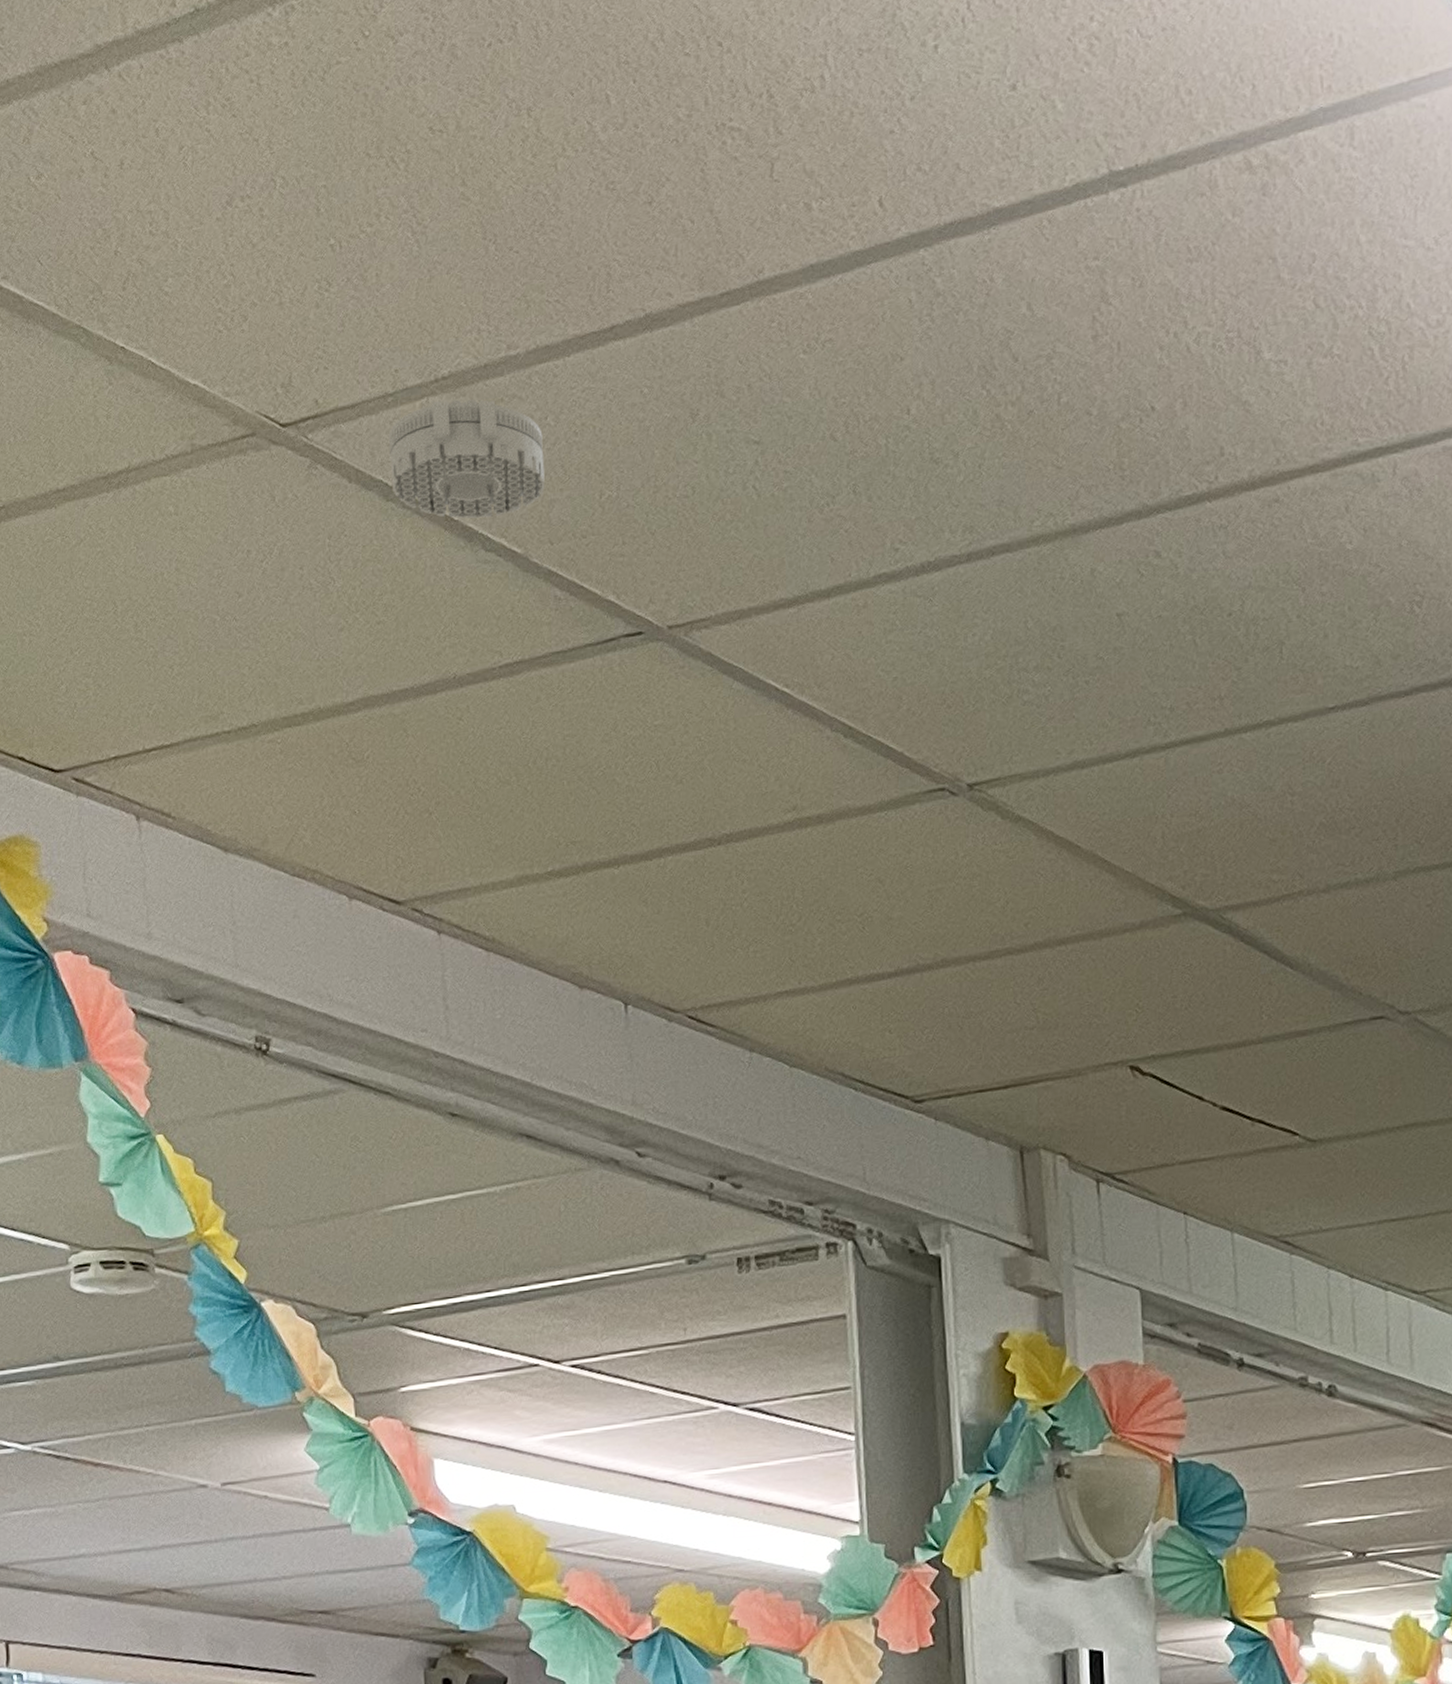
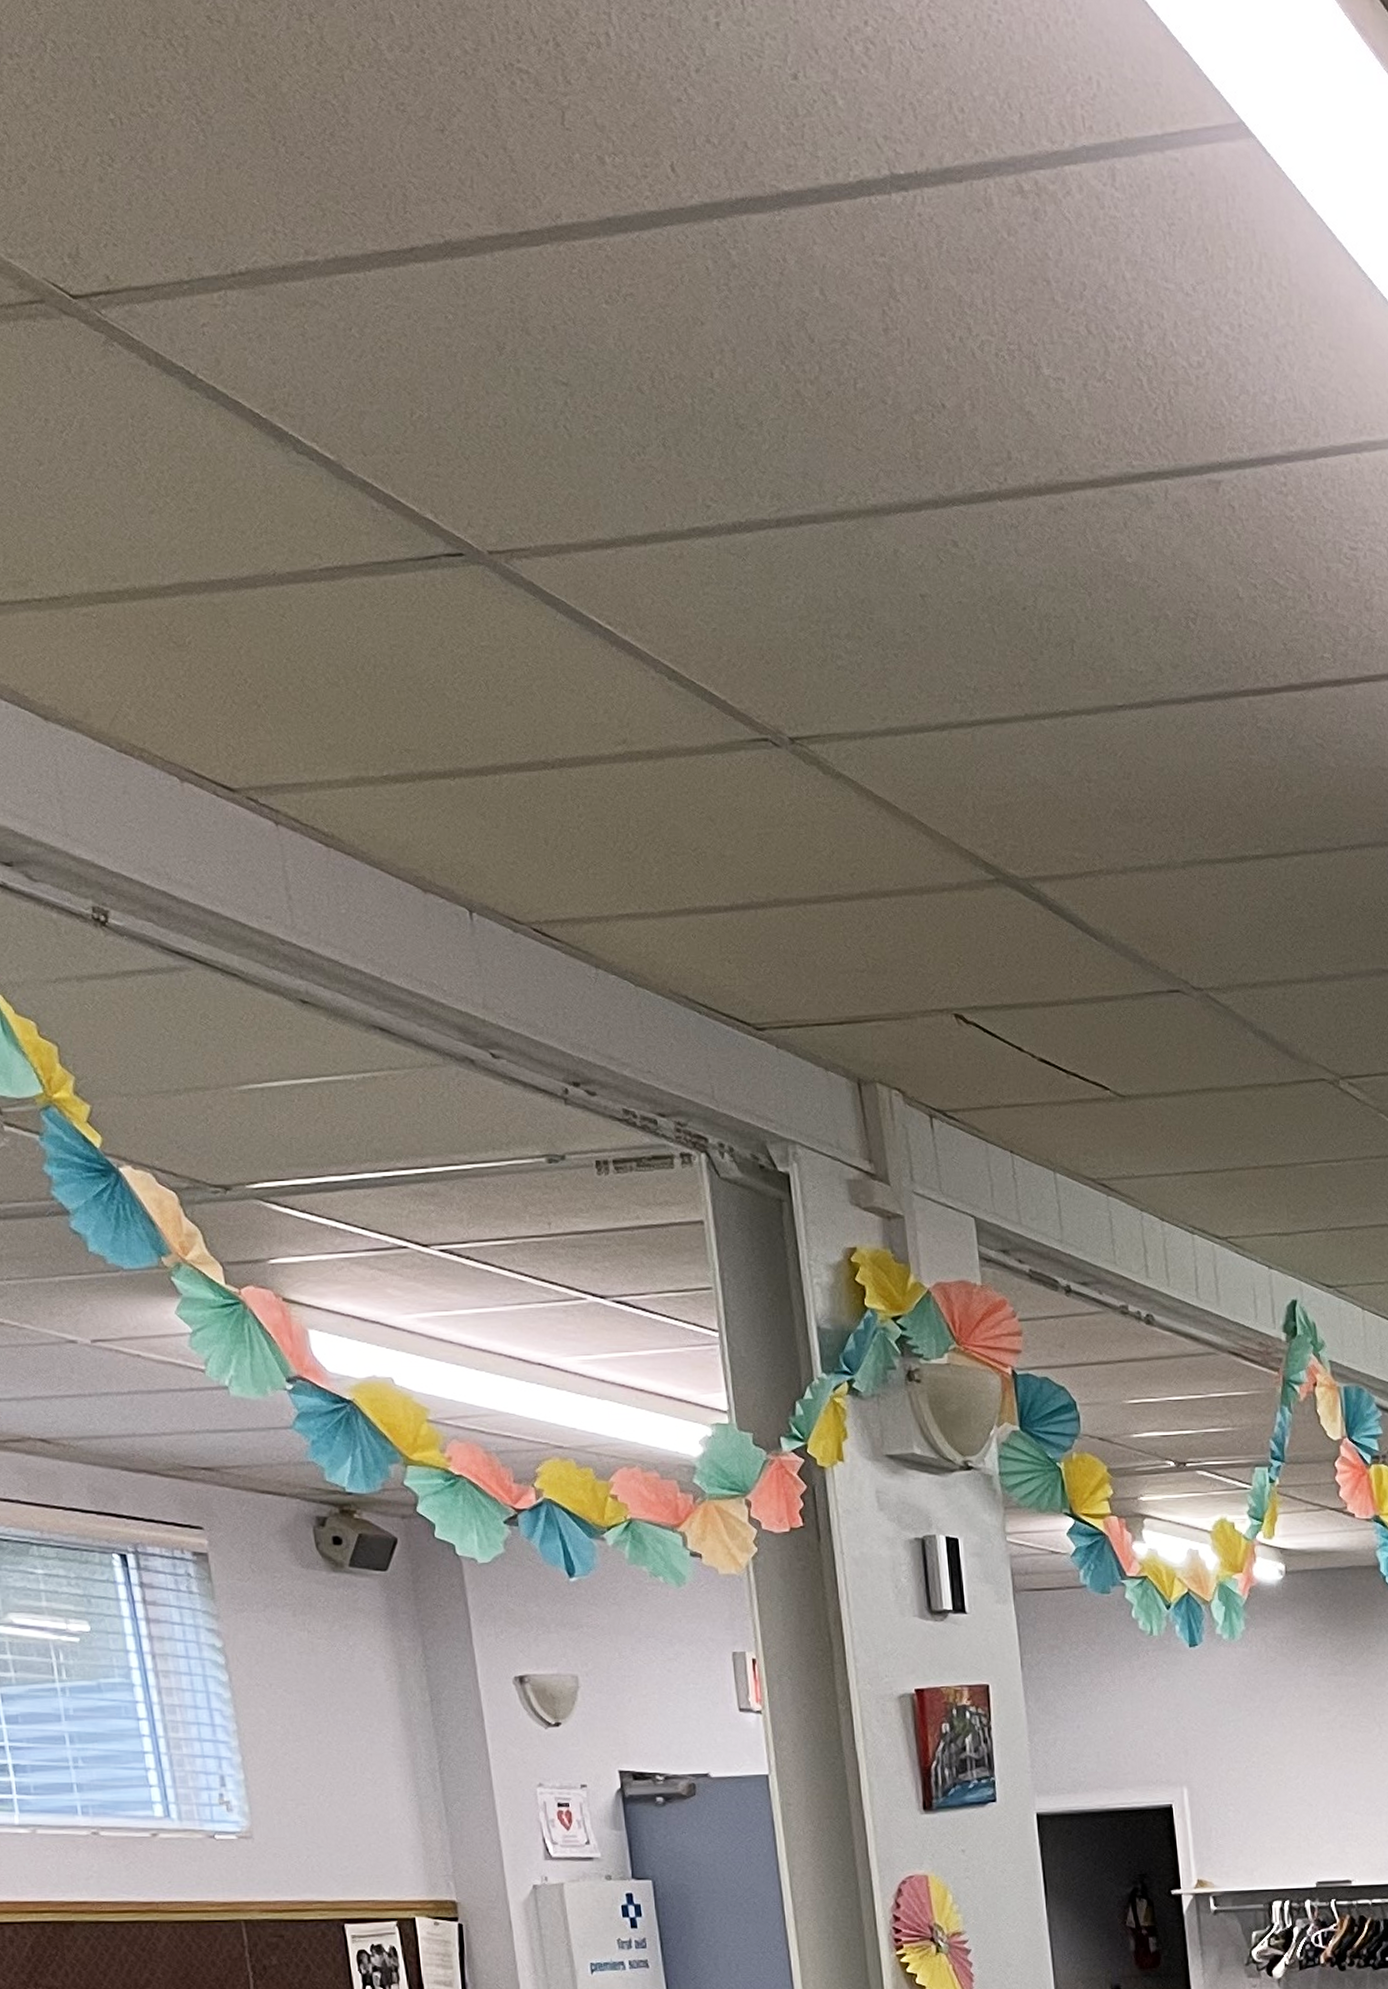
smoke detector: present [388,399,545,519] -> none [187,295,354,420]

